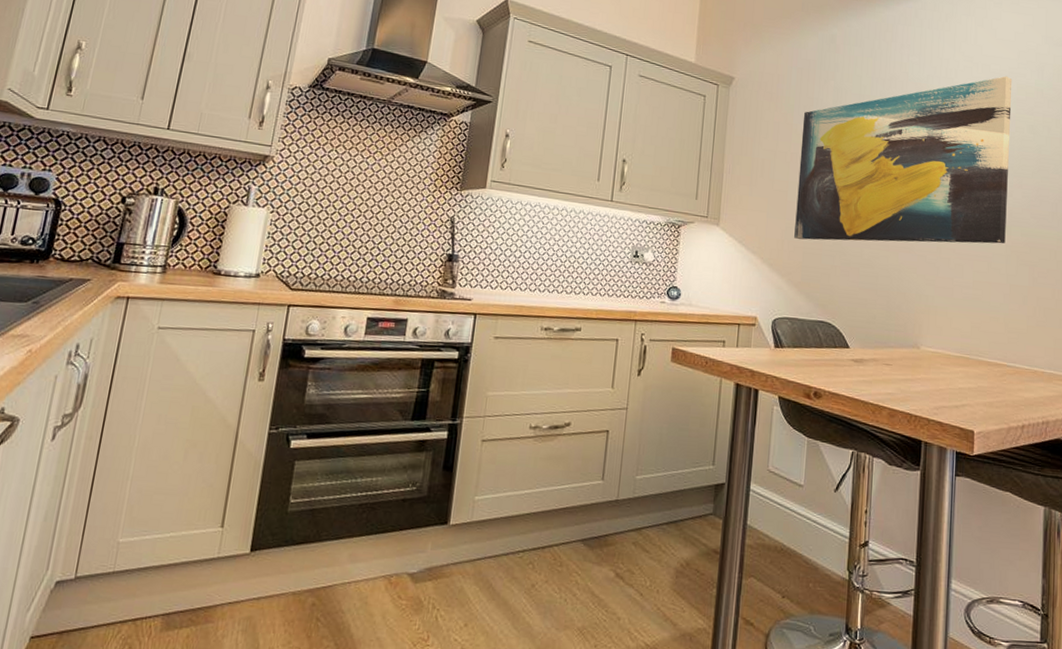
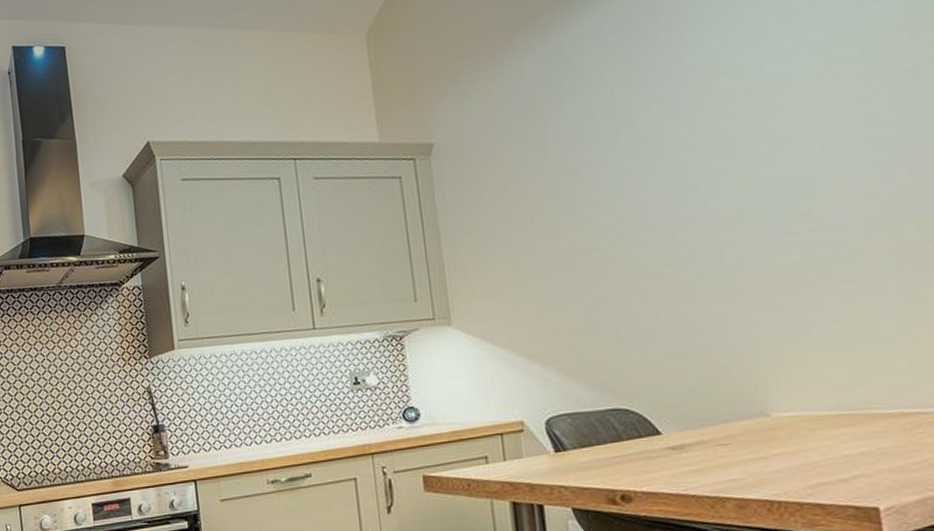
wall art: present [794,75,1013,244] -> none [538,10,890,317]

